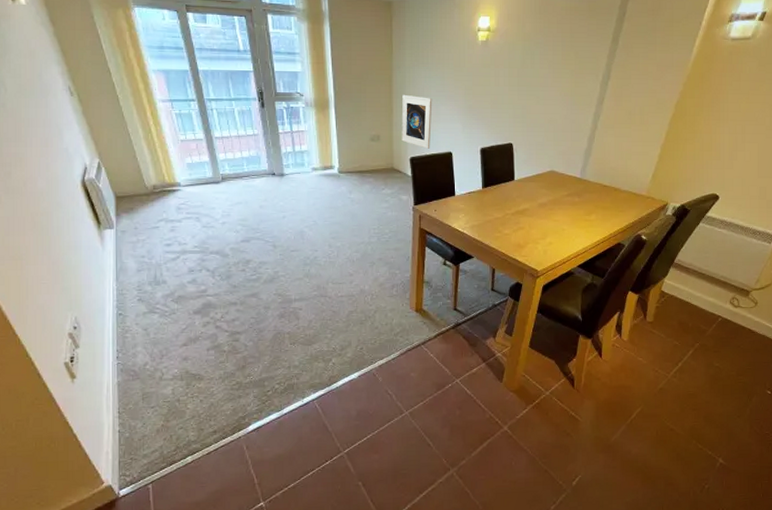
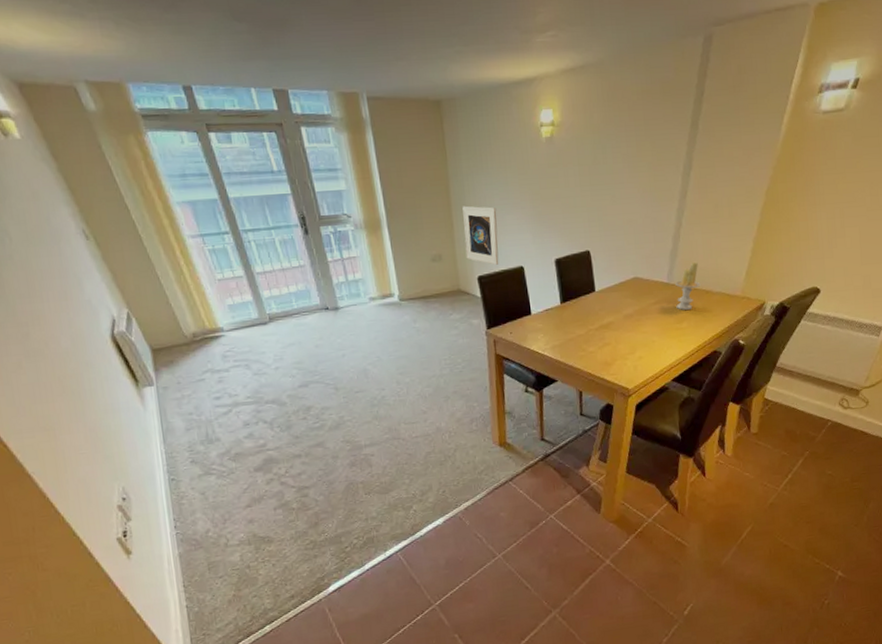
candle: none [586,161,610,204] -> present [675,261,701,310]

